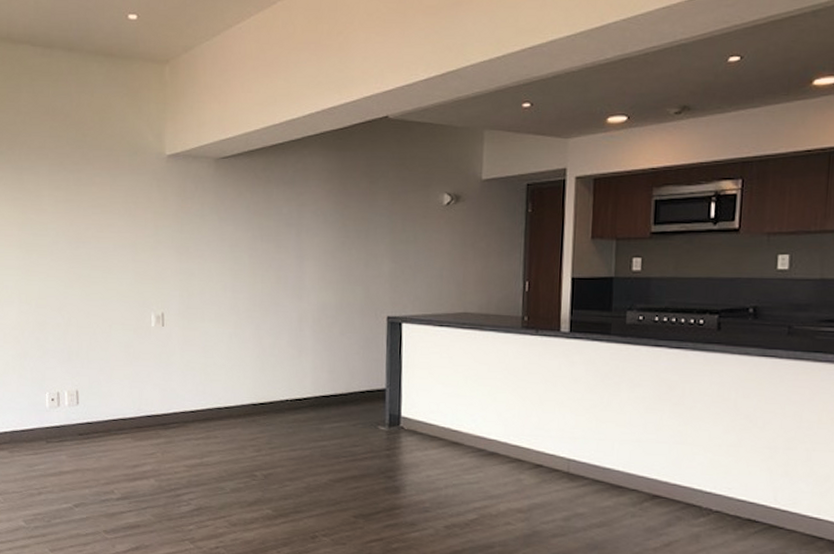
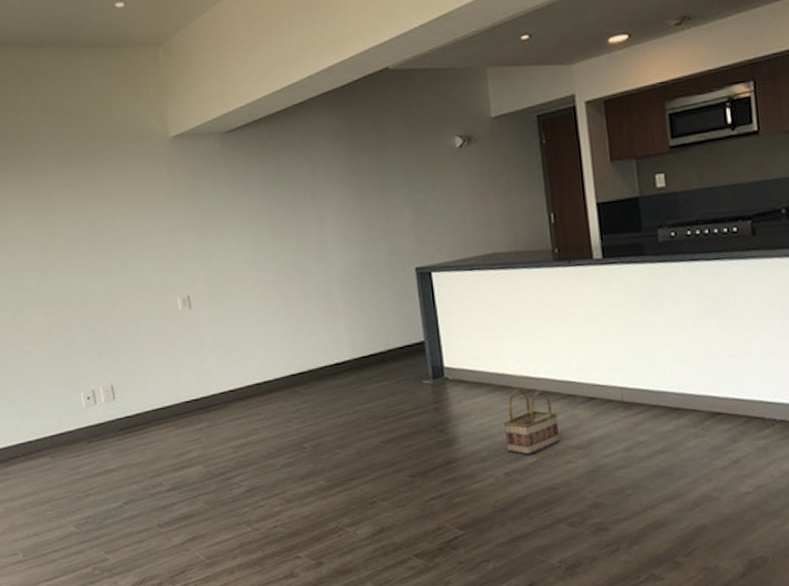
basket: none [450,447,503,512] -> present [503,388,560,455]

